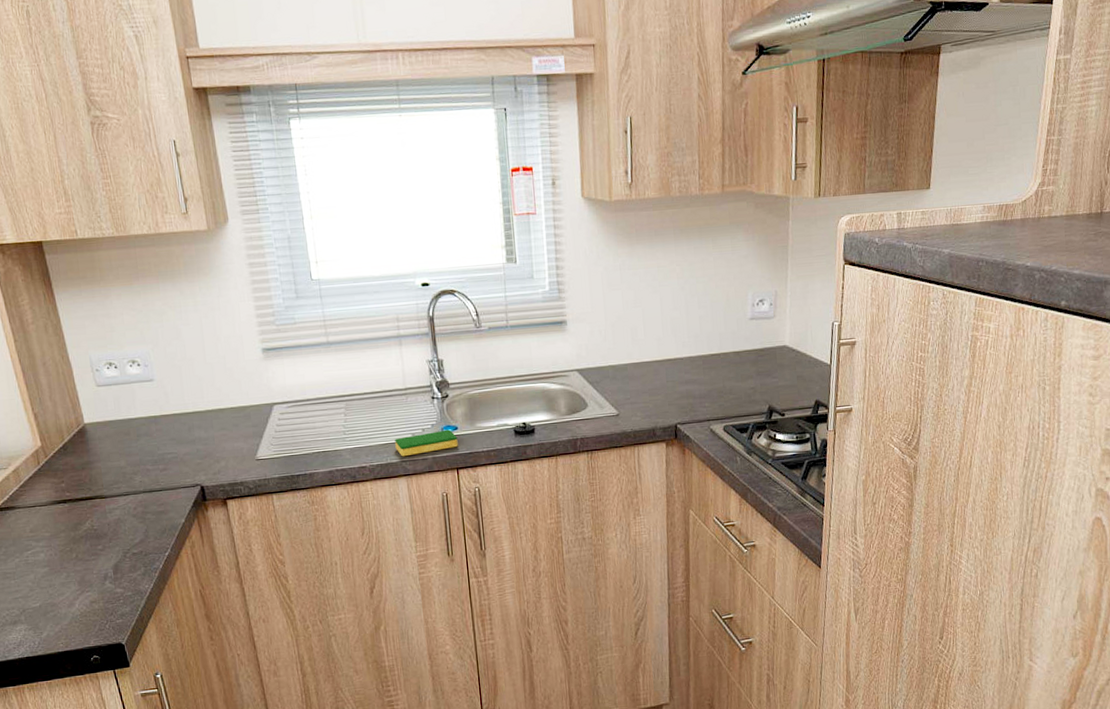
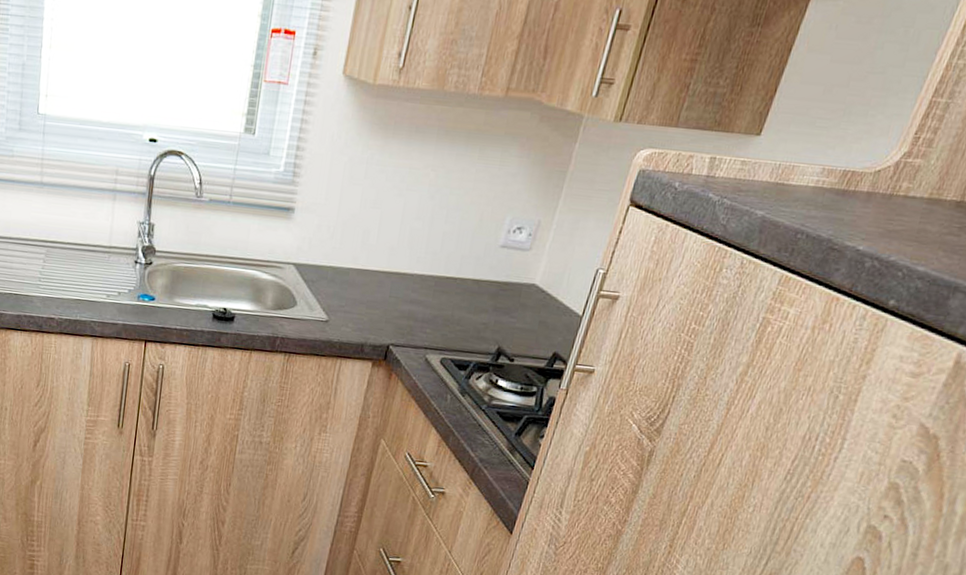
dish sponge: present [395,429,458,457] -> none [87,296,153,319]

